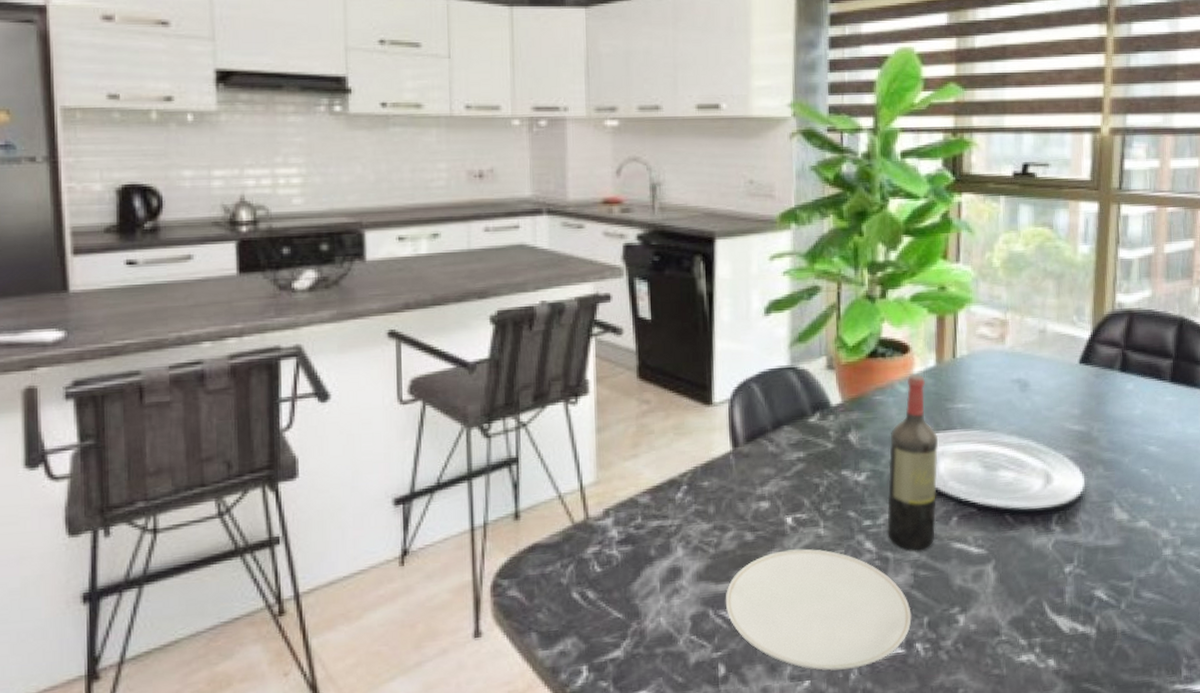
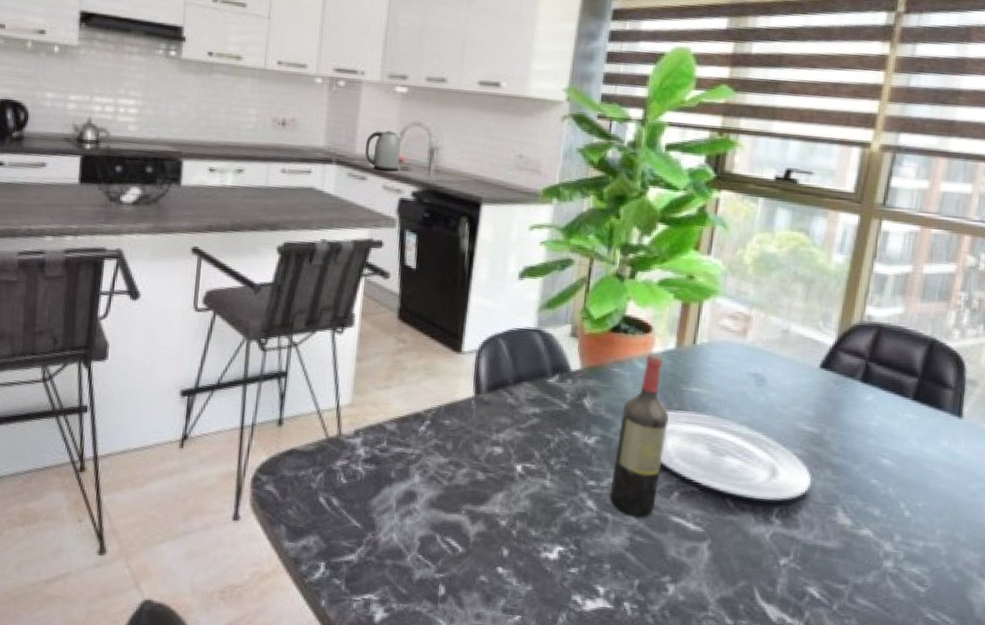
kettle: none [579,170,619,217] -> present [365,130,402,173]
plate: present [725,548,912,671] -> none [451,494,624,614]

